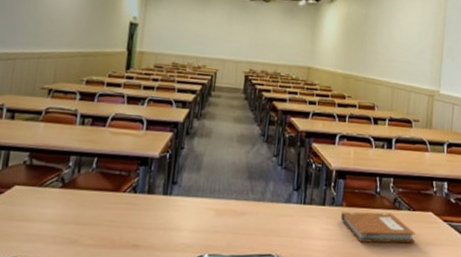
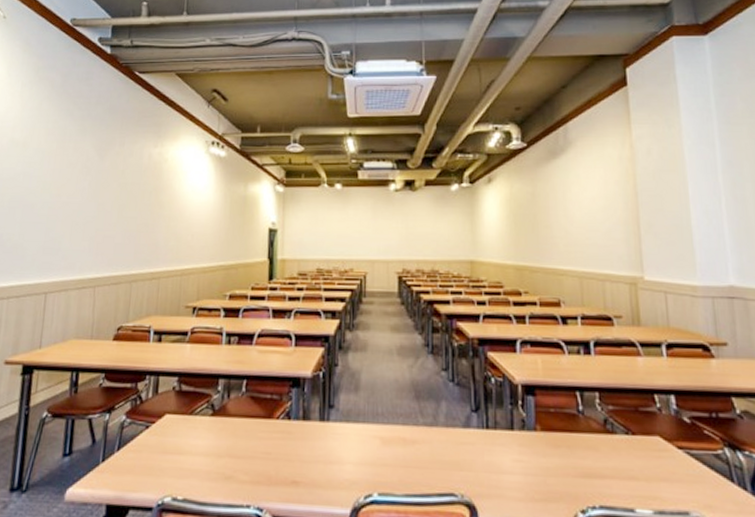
notebook: present [341,211,416,243] -> none [536,437,643,479]

